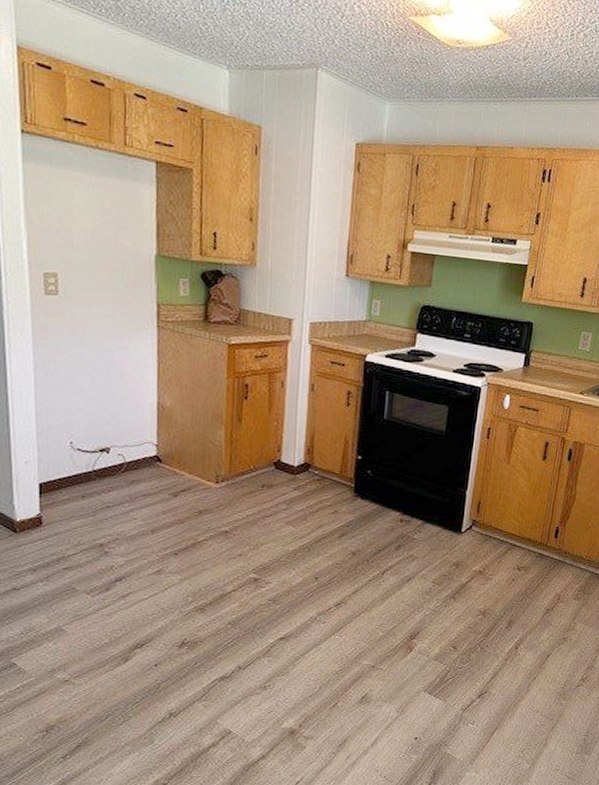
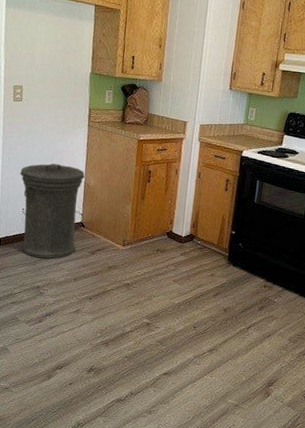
trash can: none [63,378,157,507] -> present [20,163,85,259]

